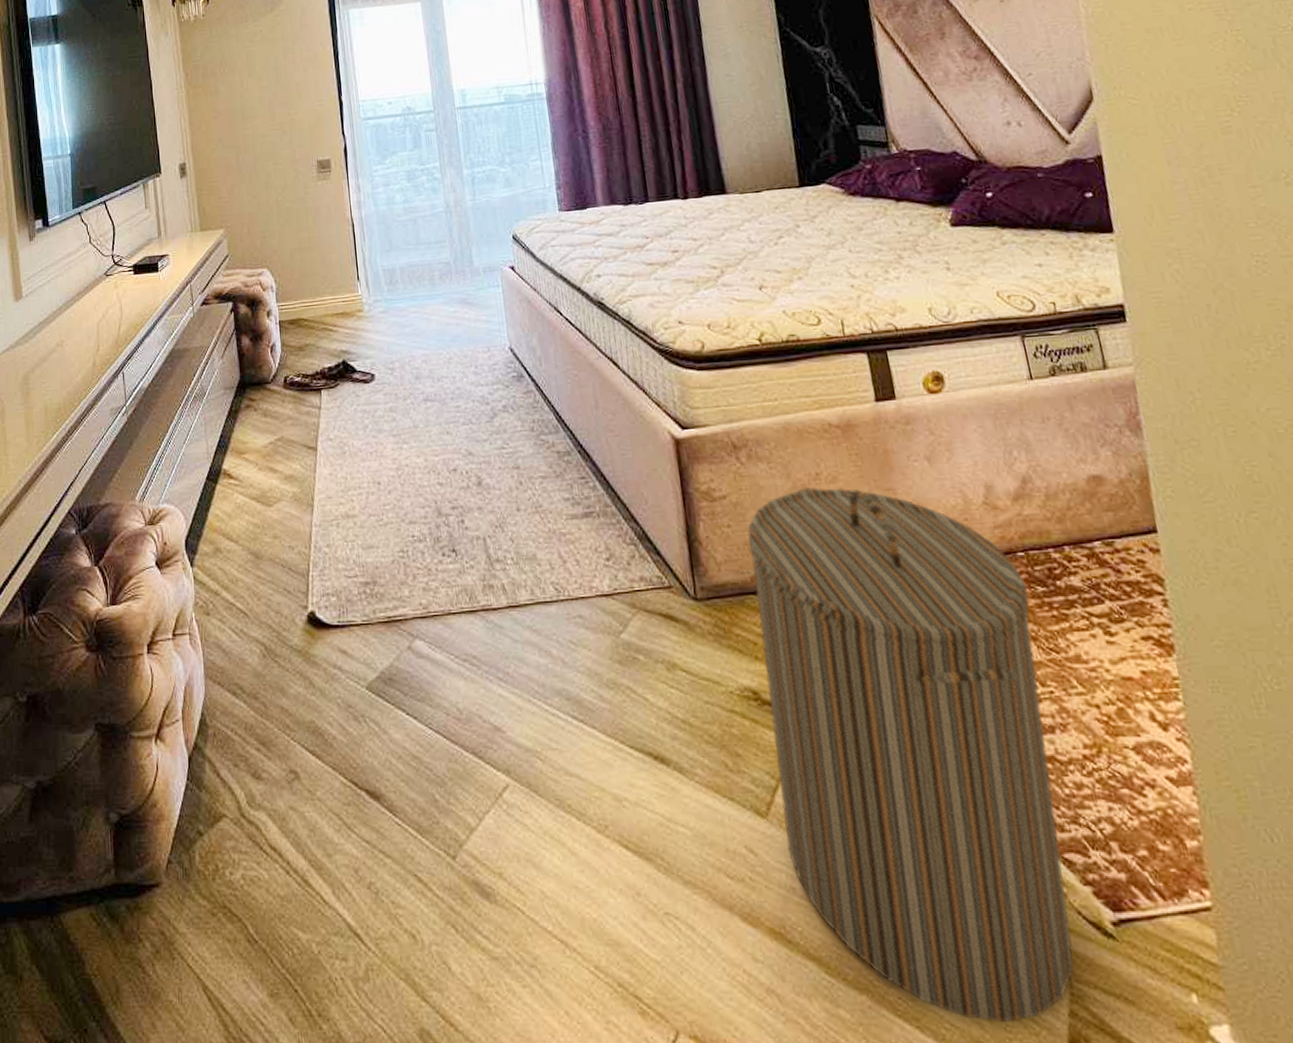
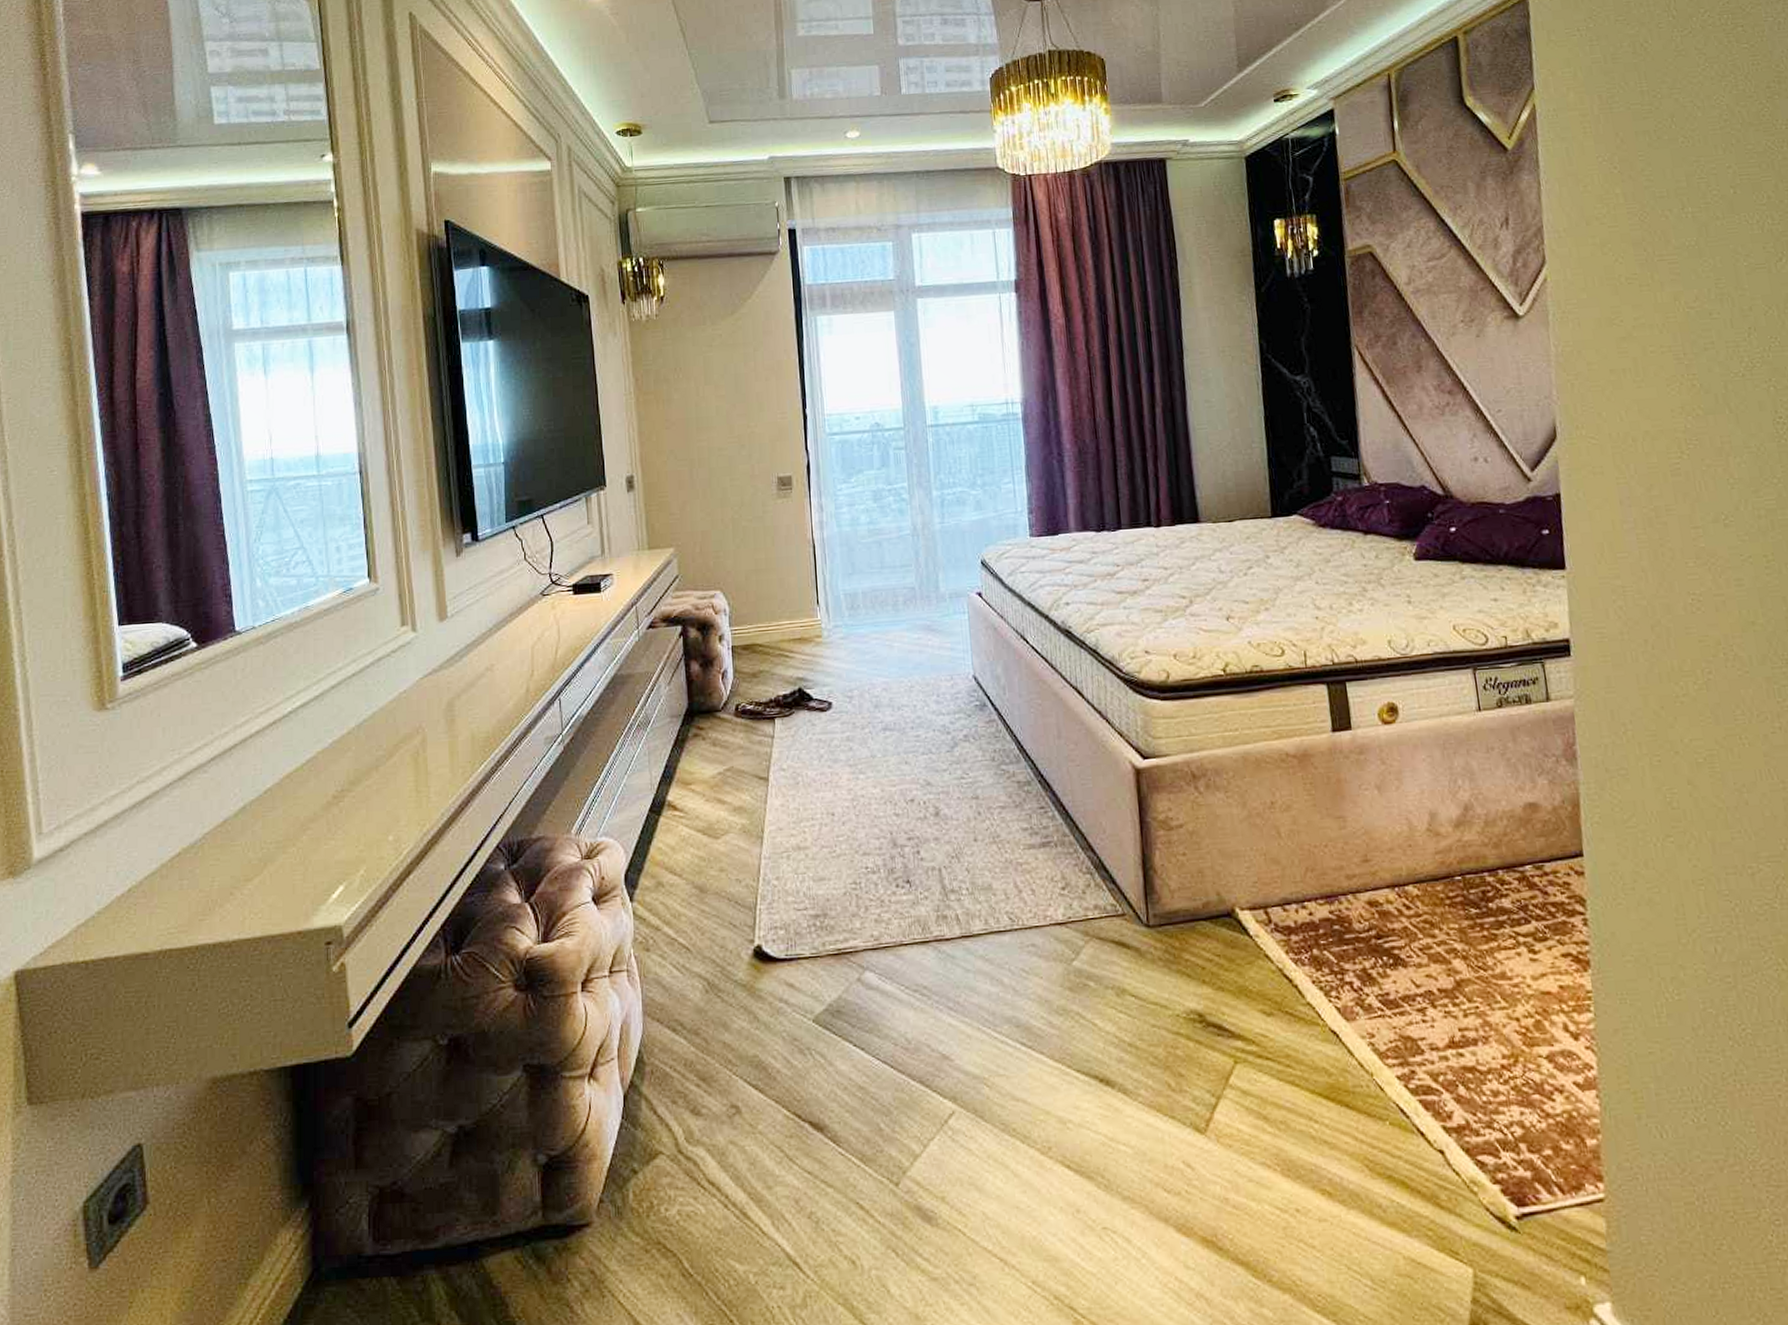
laundry hamper: present [748,486,1074,1024] -> none [1202,815,1479,1313]

